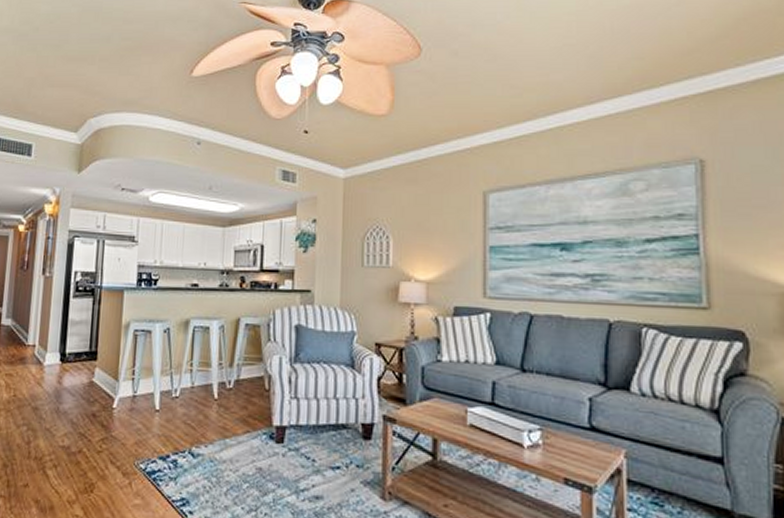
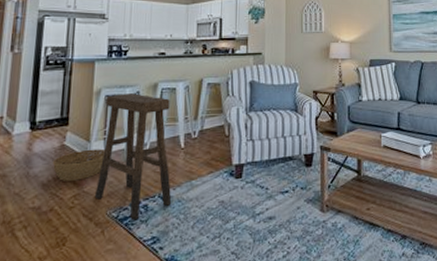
basket: none [81,389,133,423] -> present [52,148,105,181]
stool: none [122,329,203,476] -> present [94,93,172,221]

